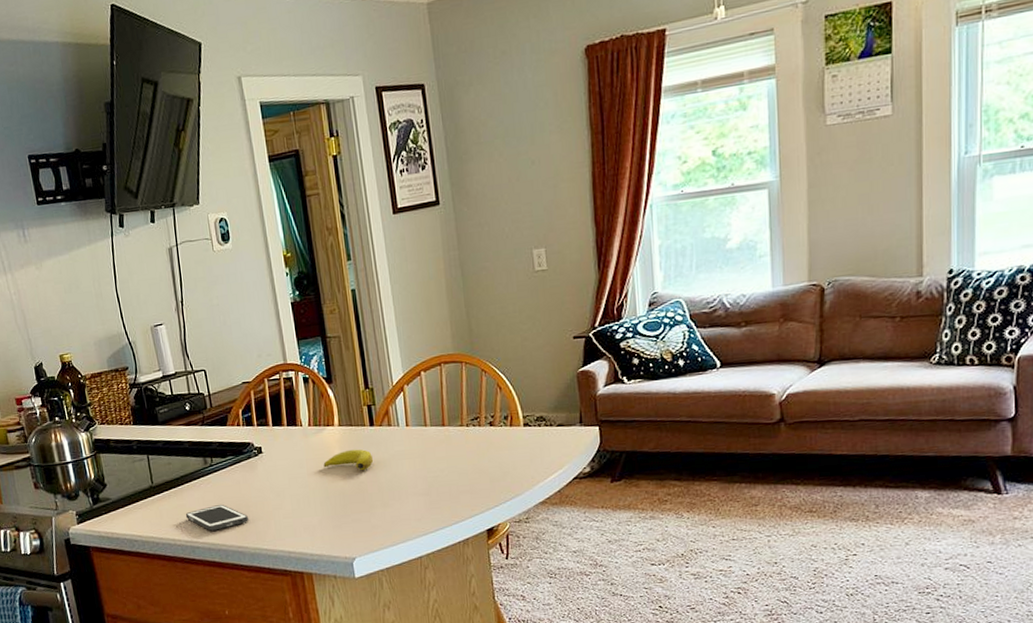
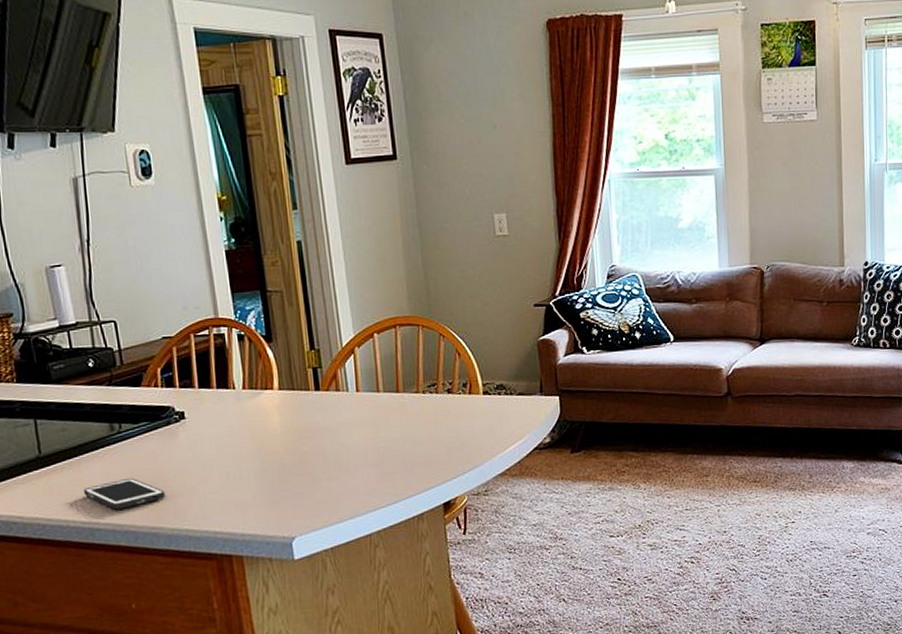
banana: present [323,449,374,471] -> none [259,415,319,440]

